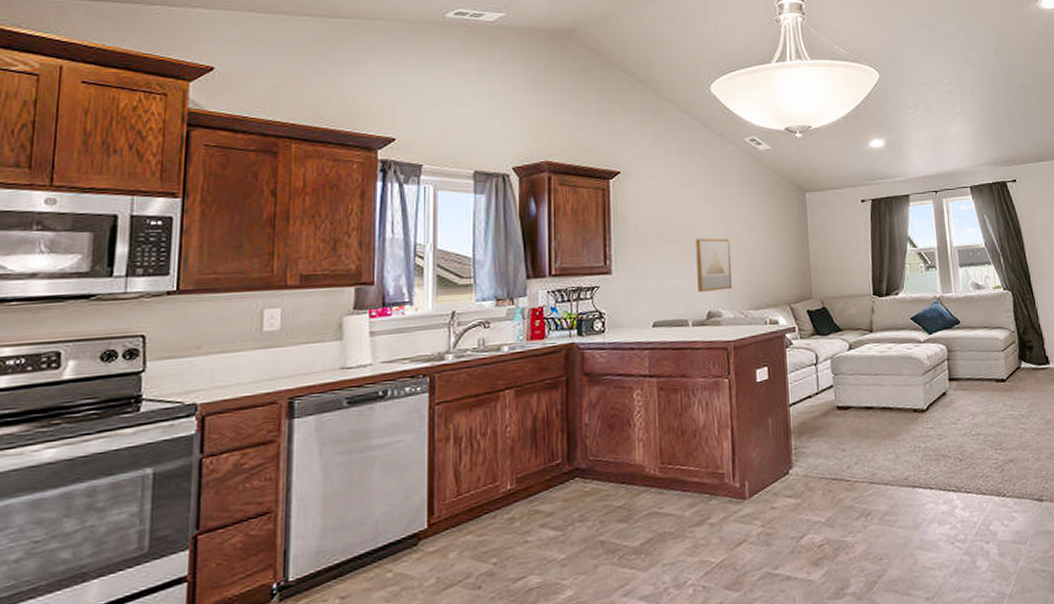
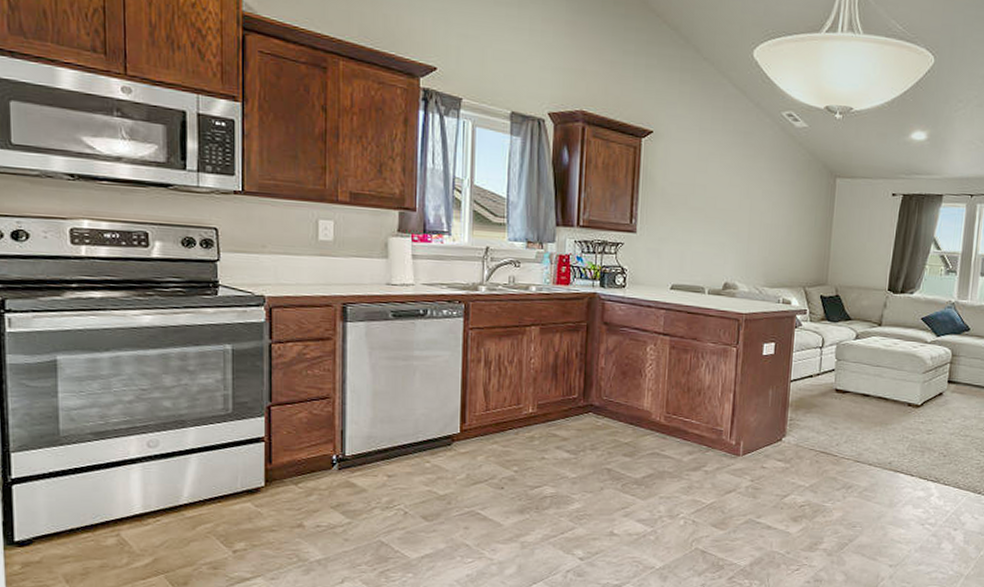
wall art: present [695,238,732,292] -> none [717,210,755,265]

